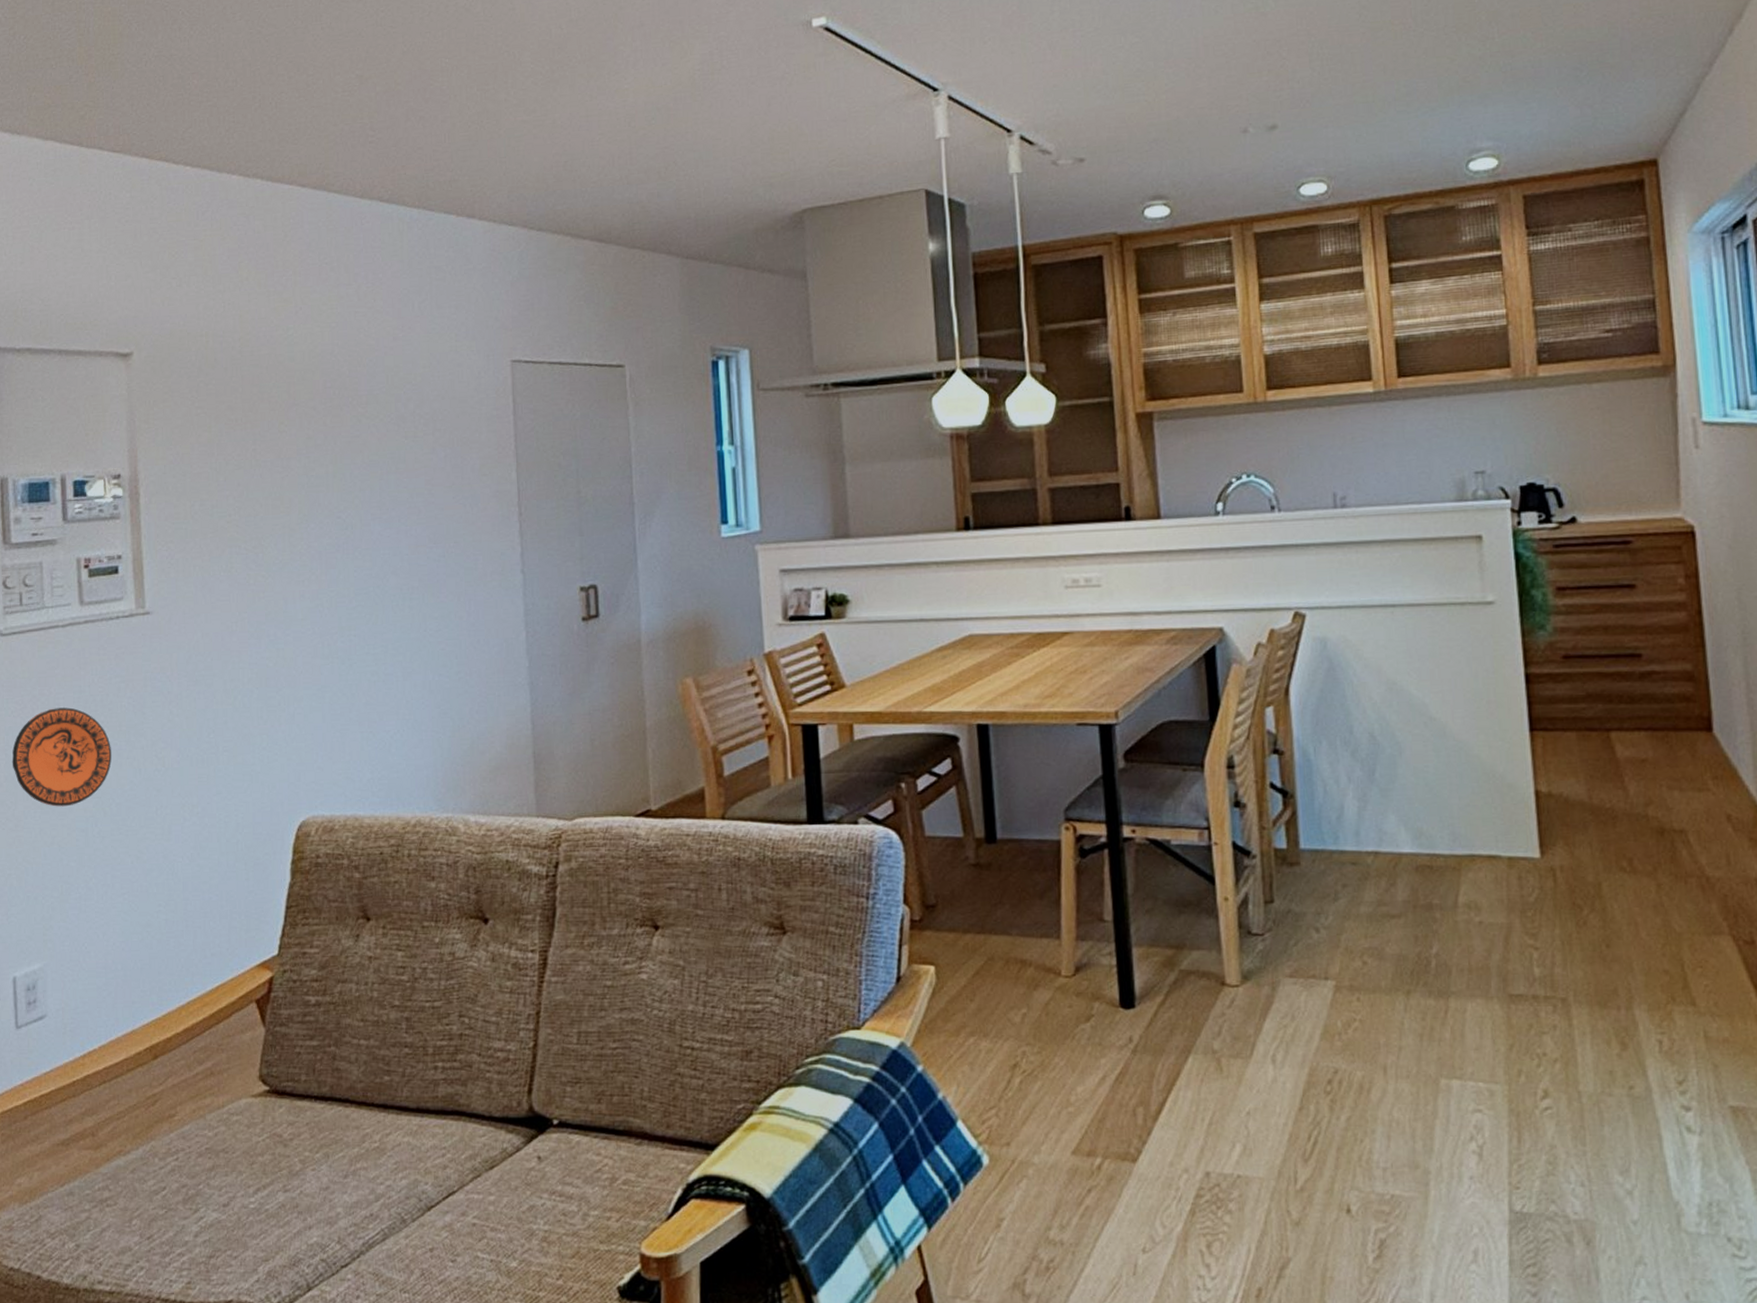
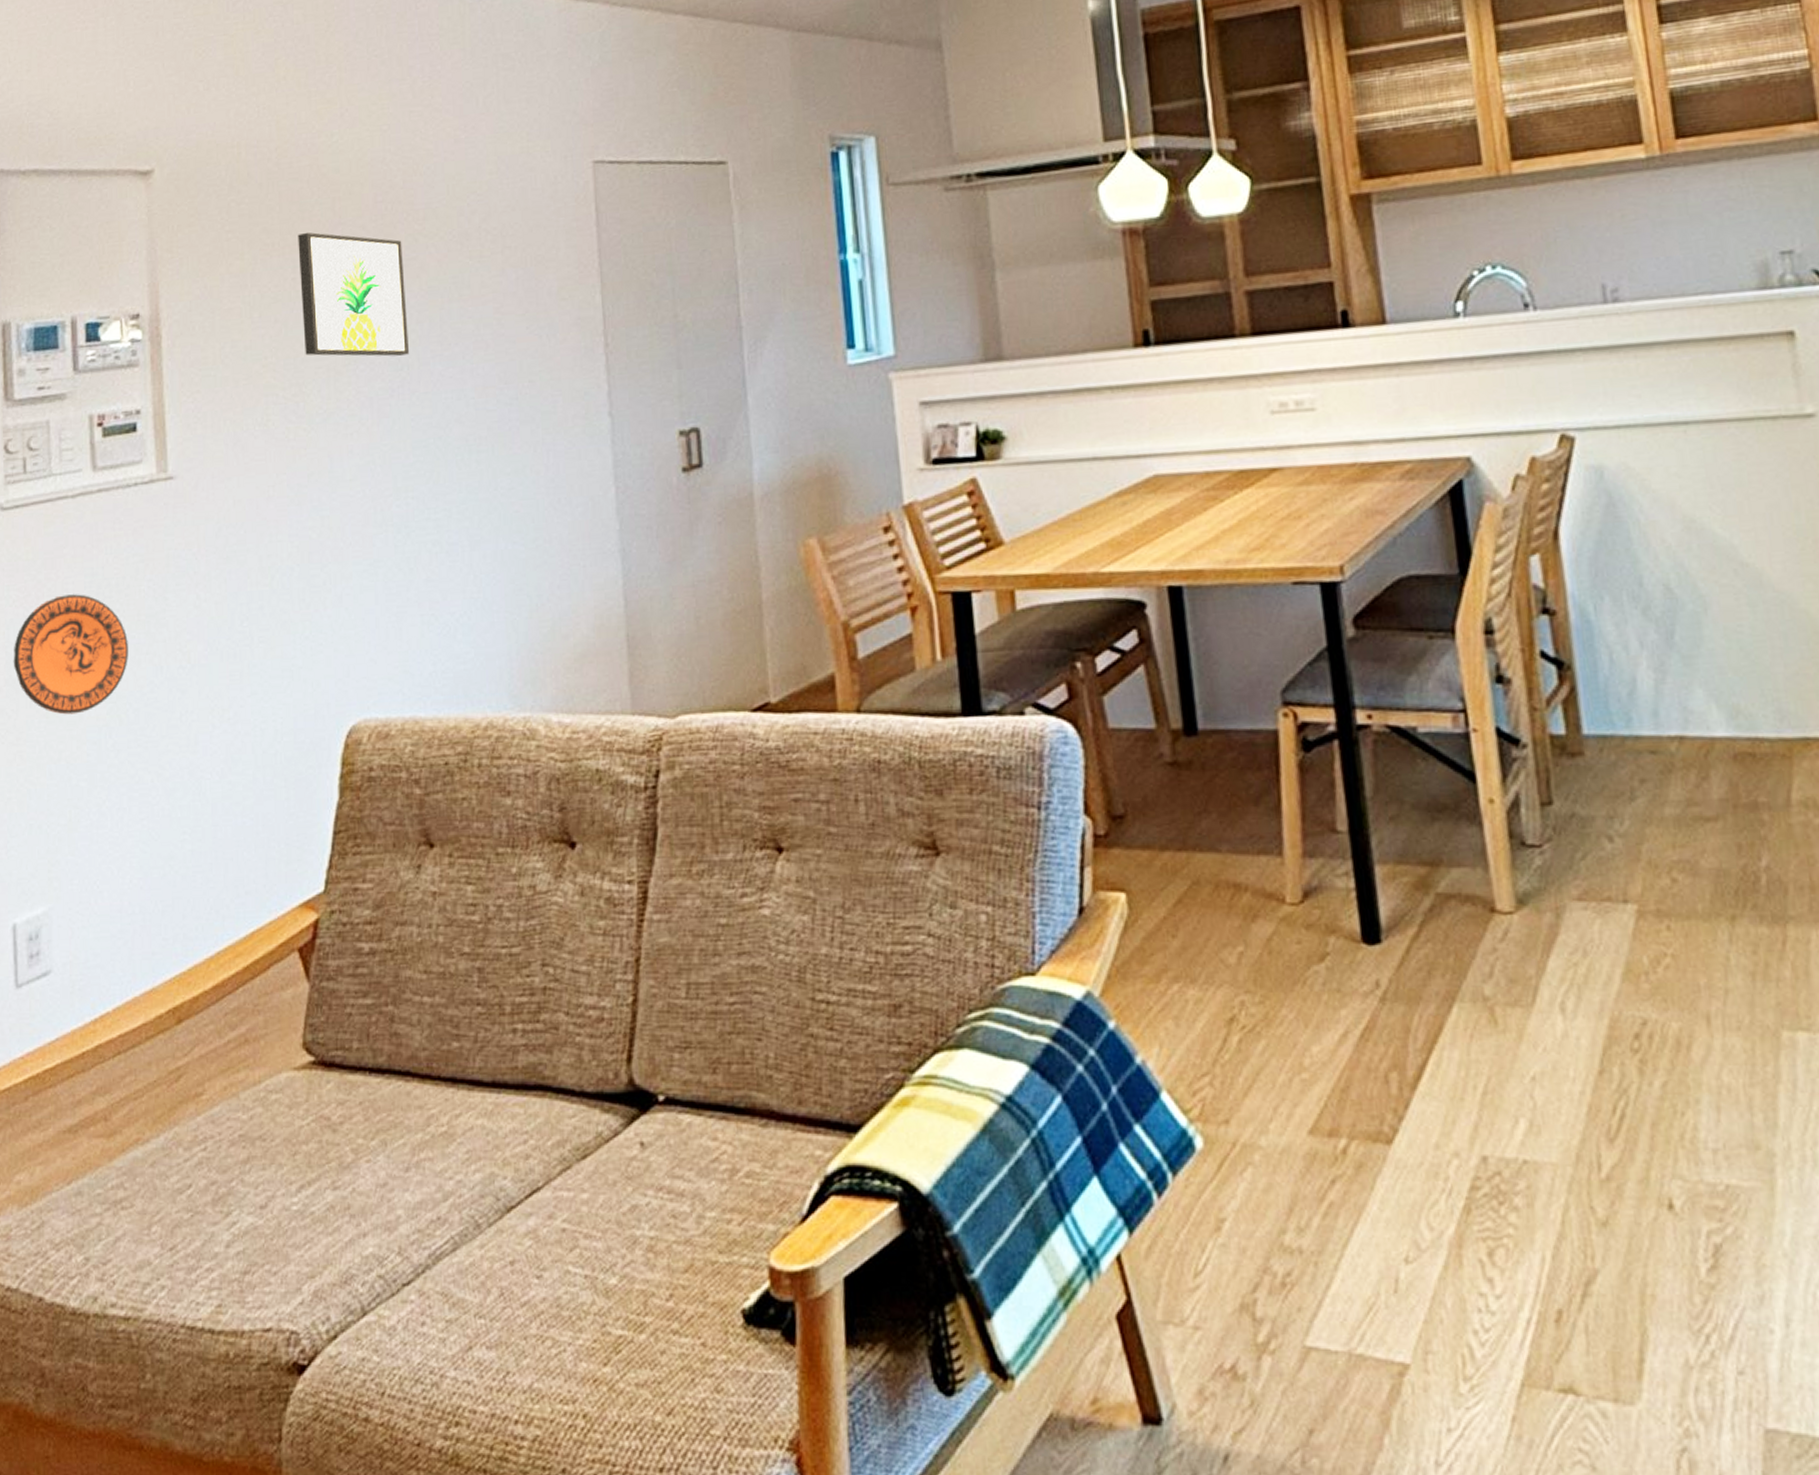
wall art: none [258,410,354,518] -> present [298,232,410,357]

